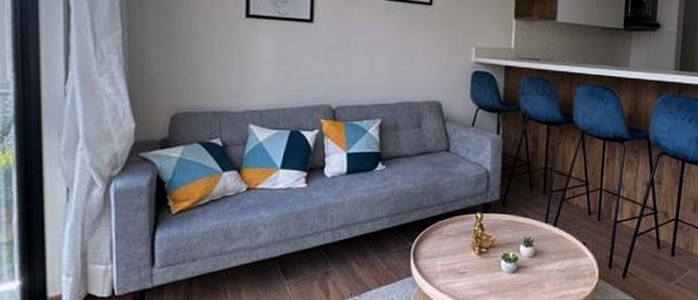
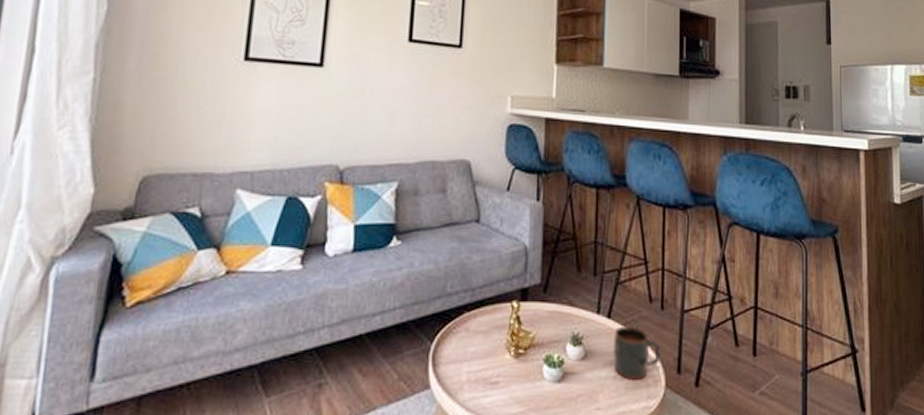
mug: none [557,232,597,273] -> present [612,325,662,381]

